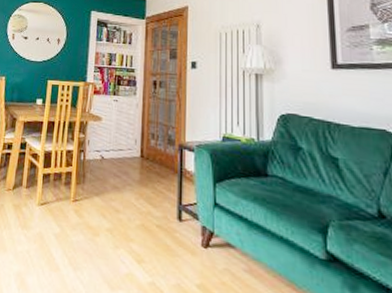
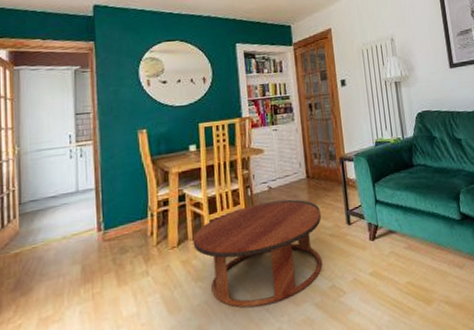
coffee table: none [25,170,151,279] -> present [193,199,323,308]

